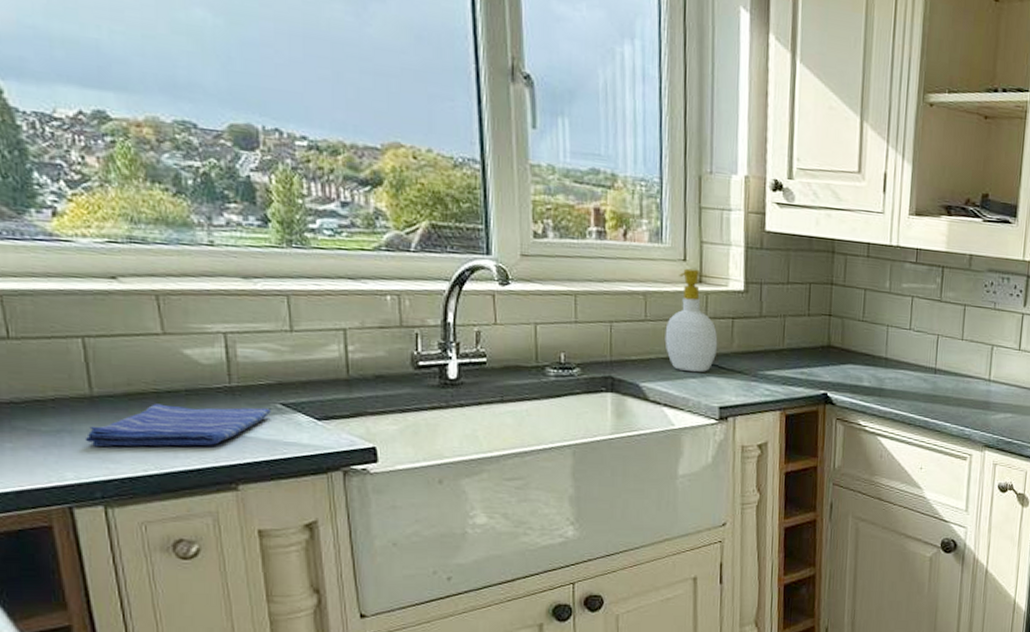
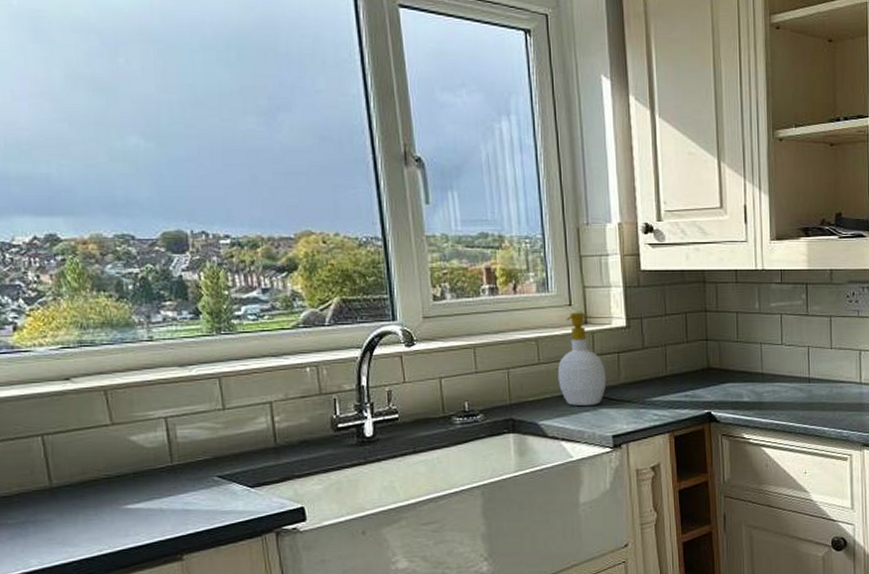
dish towel: present [84,404,271,447] -> none [46,481,209,533]

